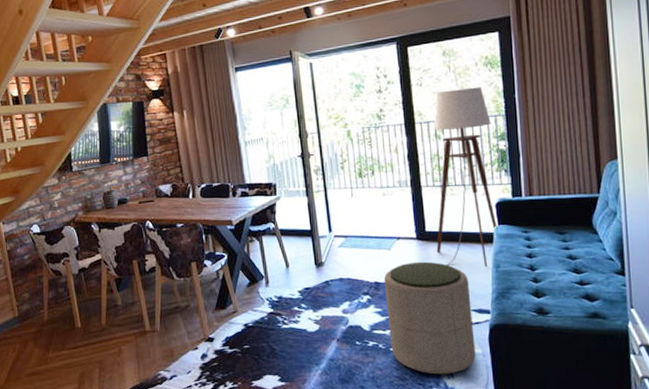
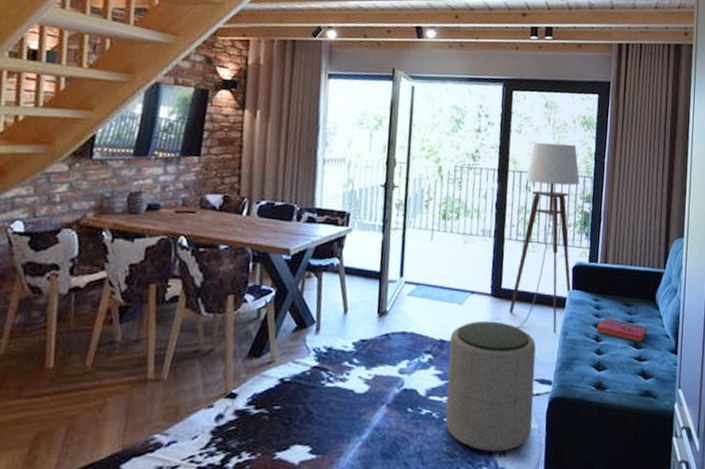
hardback book: none [529,247,586,267] -> present [596,317,647,342]

